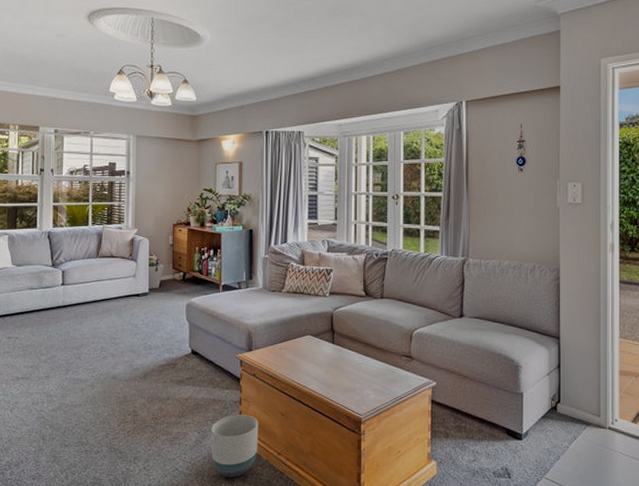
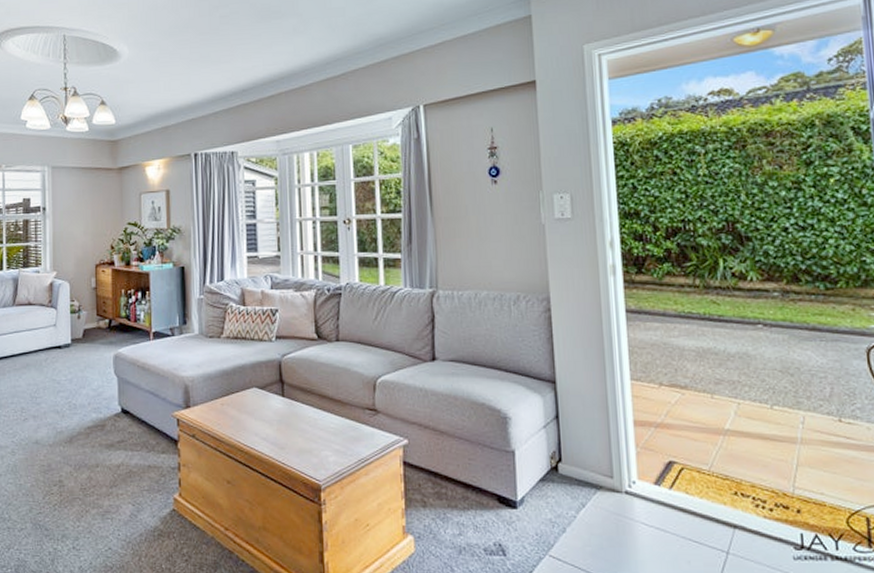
planter: present [211,414,259,477] -> none [147,483,202,558]

